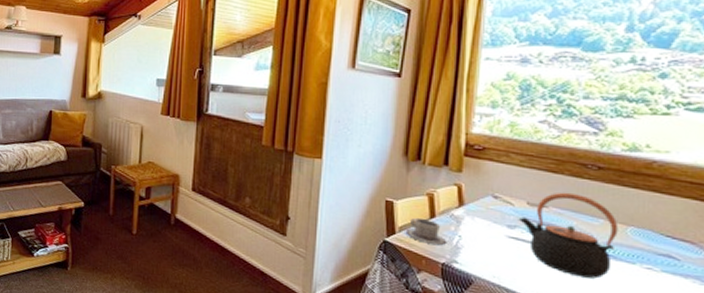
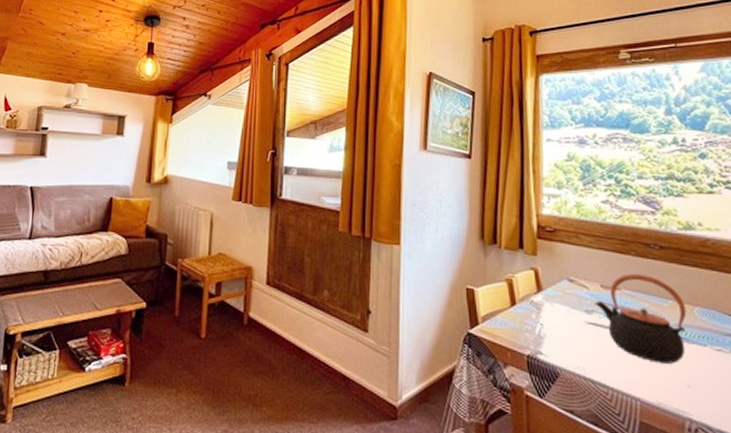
cup: present [405,217,447,246] -> none [488,305,530,336]

